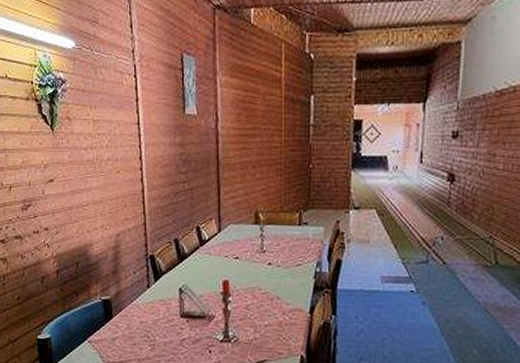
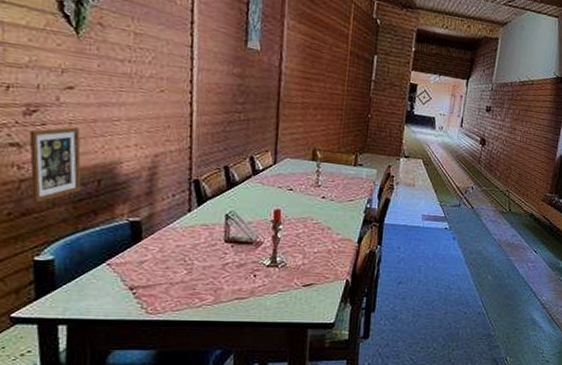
picture frame: none [26,216,65,287] -> present [29,127,82,203]

